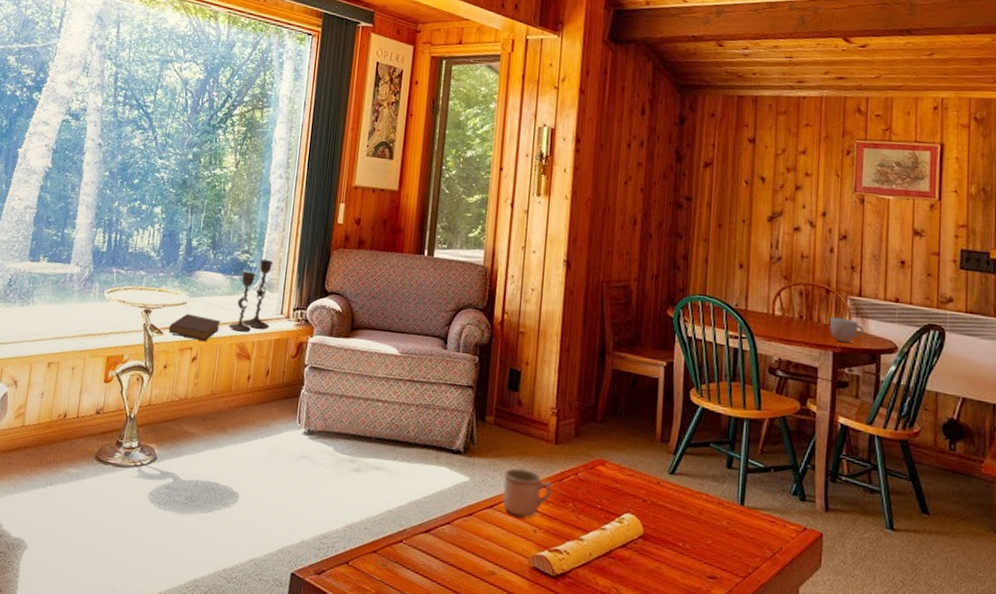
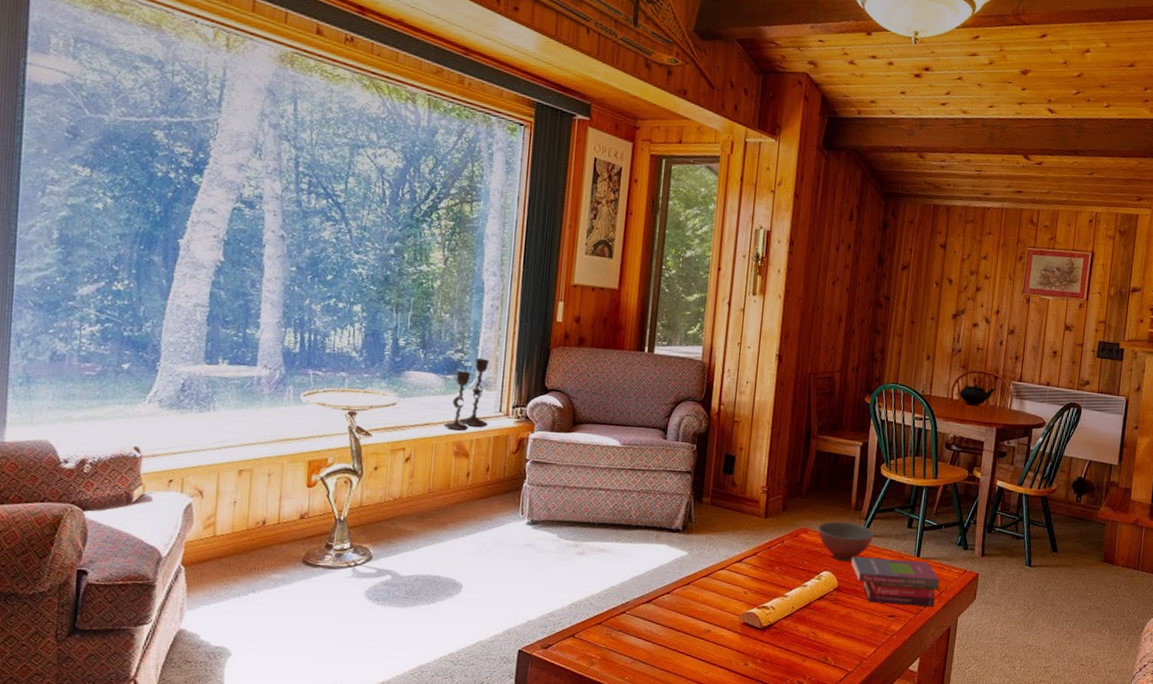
book: present [168,313,221,341] -> none [377,414,435,441]
mug: present [502,467,552,518] -> none [717,540,761,583]
bowl: none [617,453,686,505] -> present [818,521,875,562]
books: none [659,498,772,571] -> present [851,556,940,607]
teapot: none [782,281,828,324] -> present [959,370,995,406]
cup: present [830,317,864,344] -> none [995,399,1022,421]

